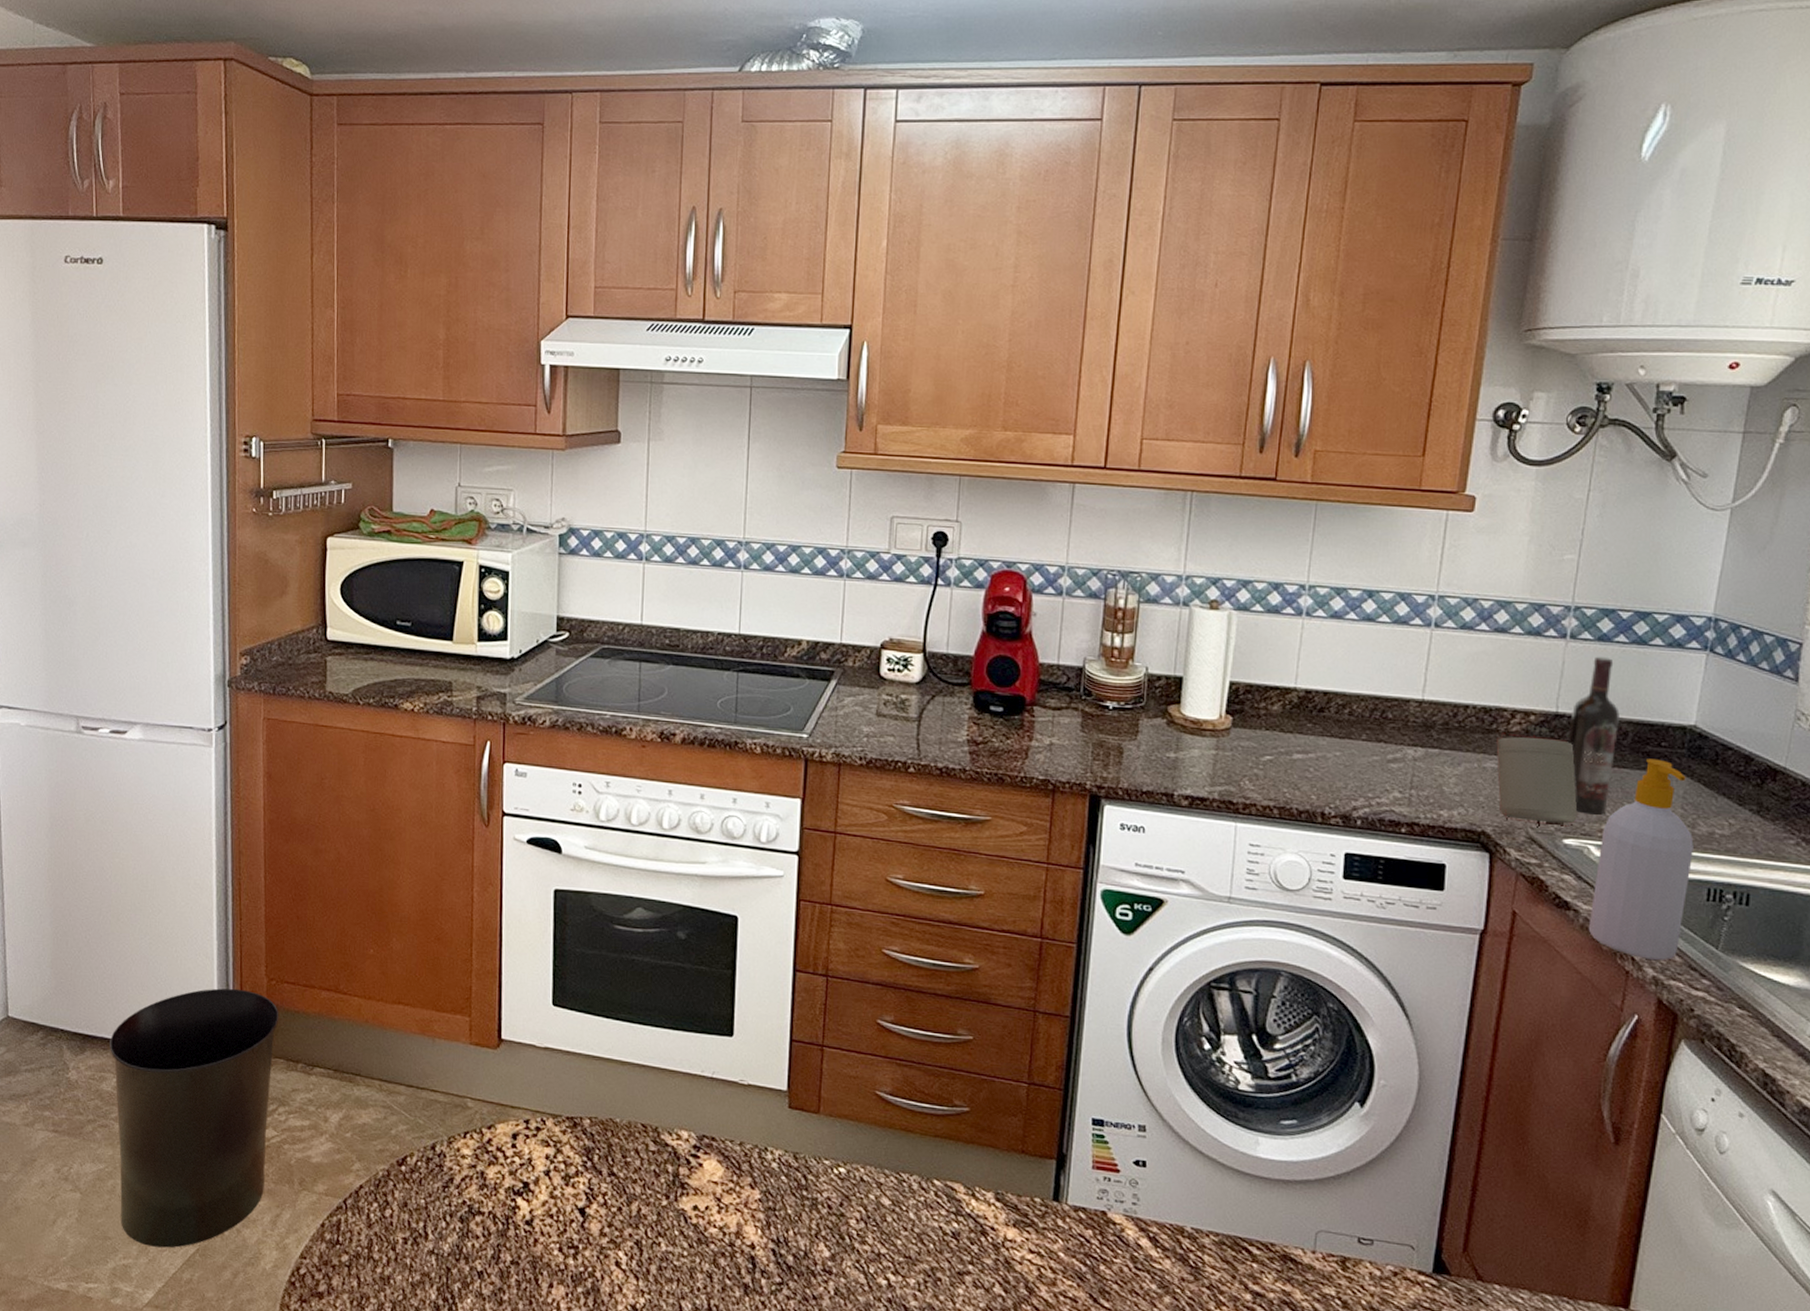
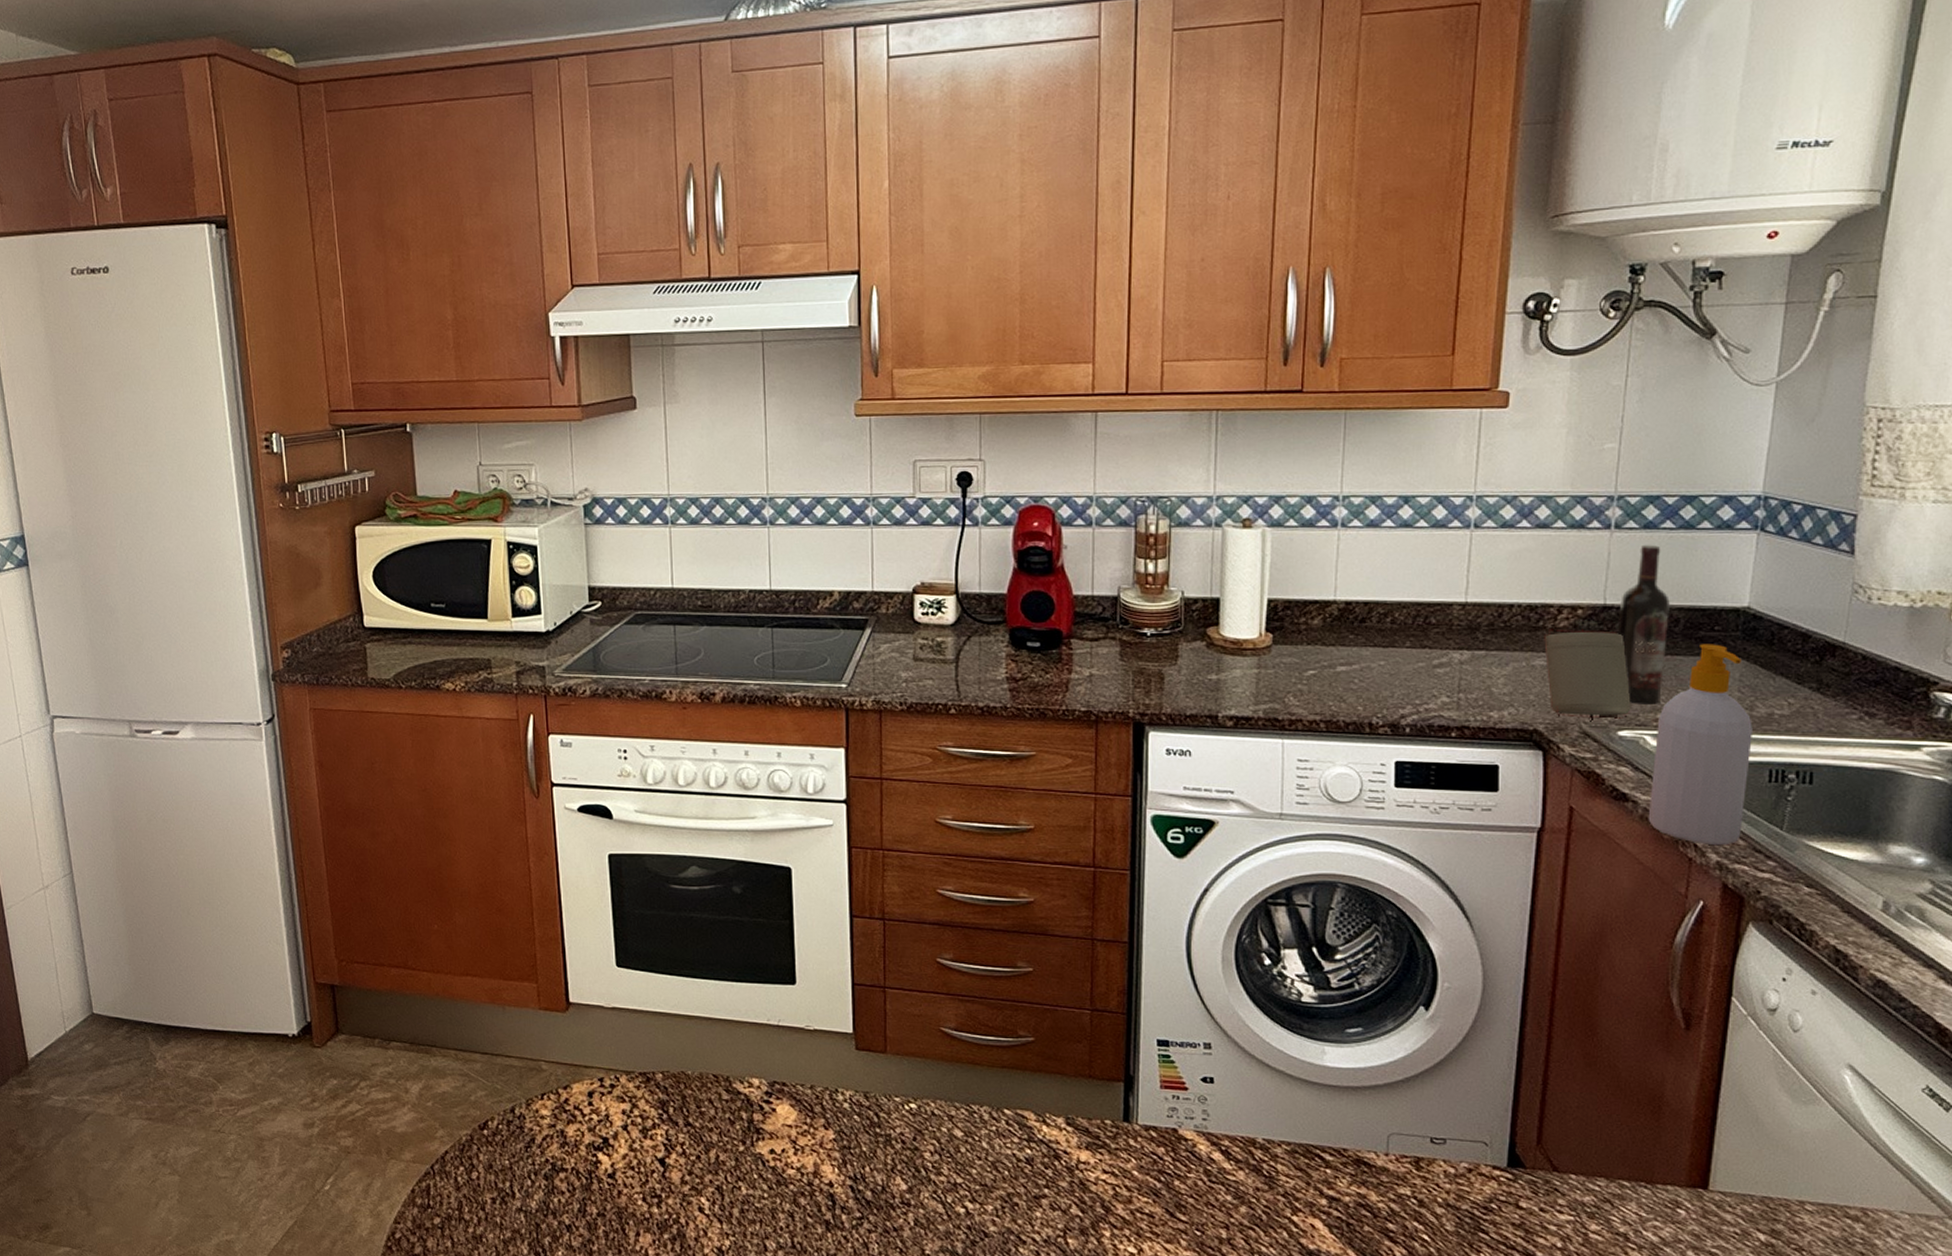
waste bin: present [110,988,279,1248] -> none [192,972,354,1222]

